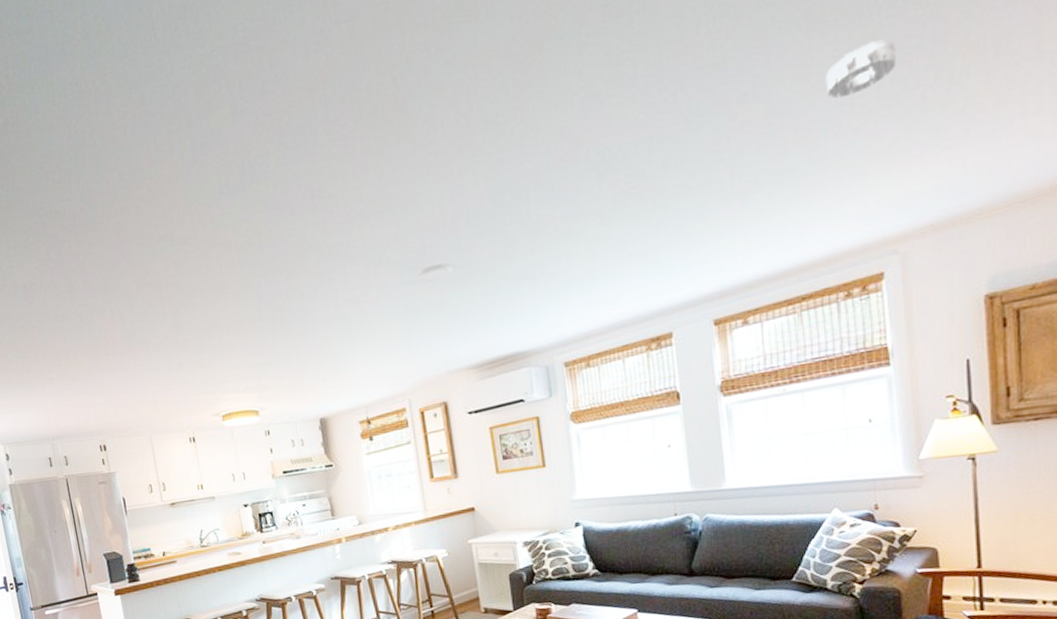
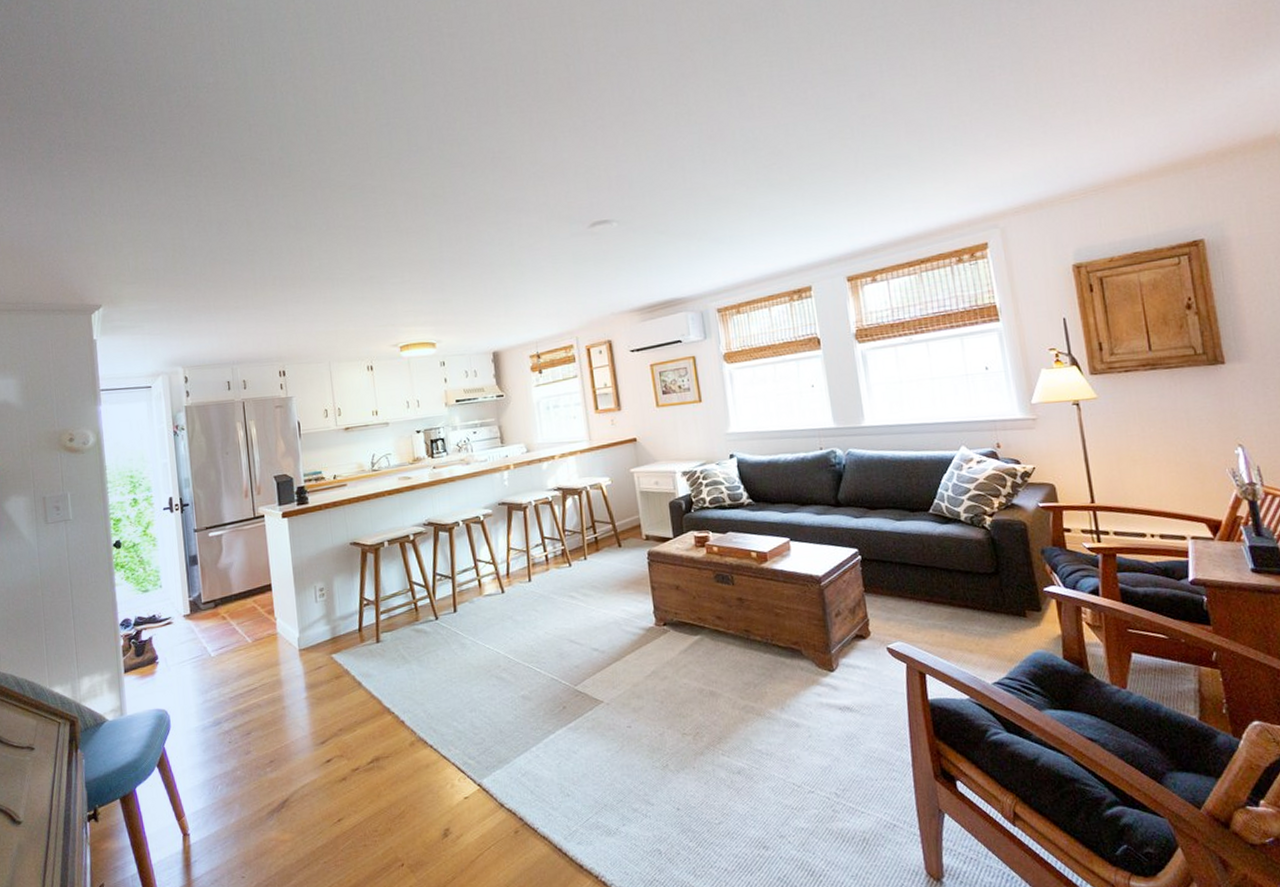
smoke detector: present [825,39,898,99] -> none [927,59,984,103]

